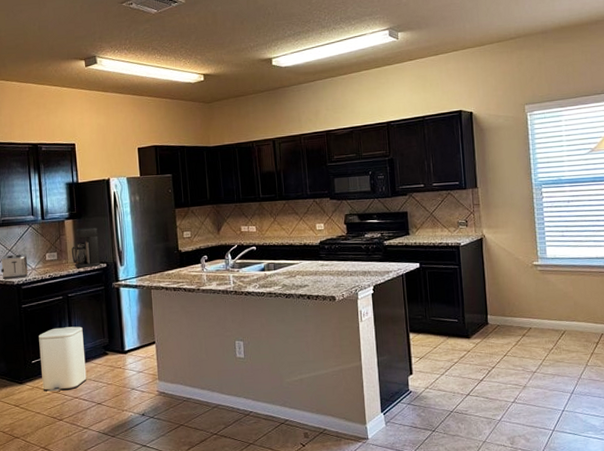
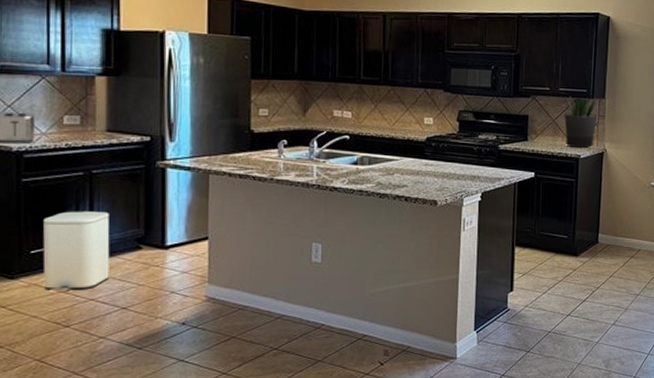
coffee maker: present [72,227,101,269] -> none [102,88,143,140]
planter: none [441,188,472,236] -> present [564,96,597,148]

